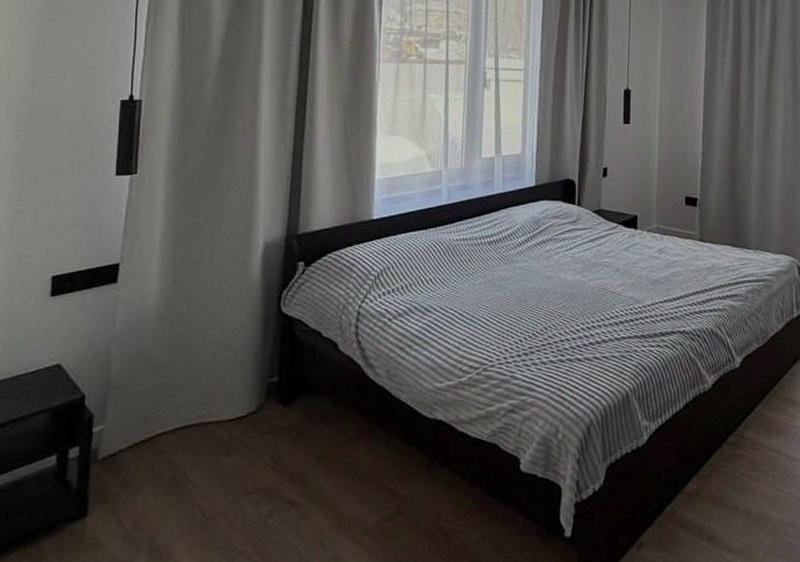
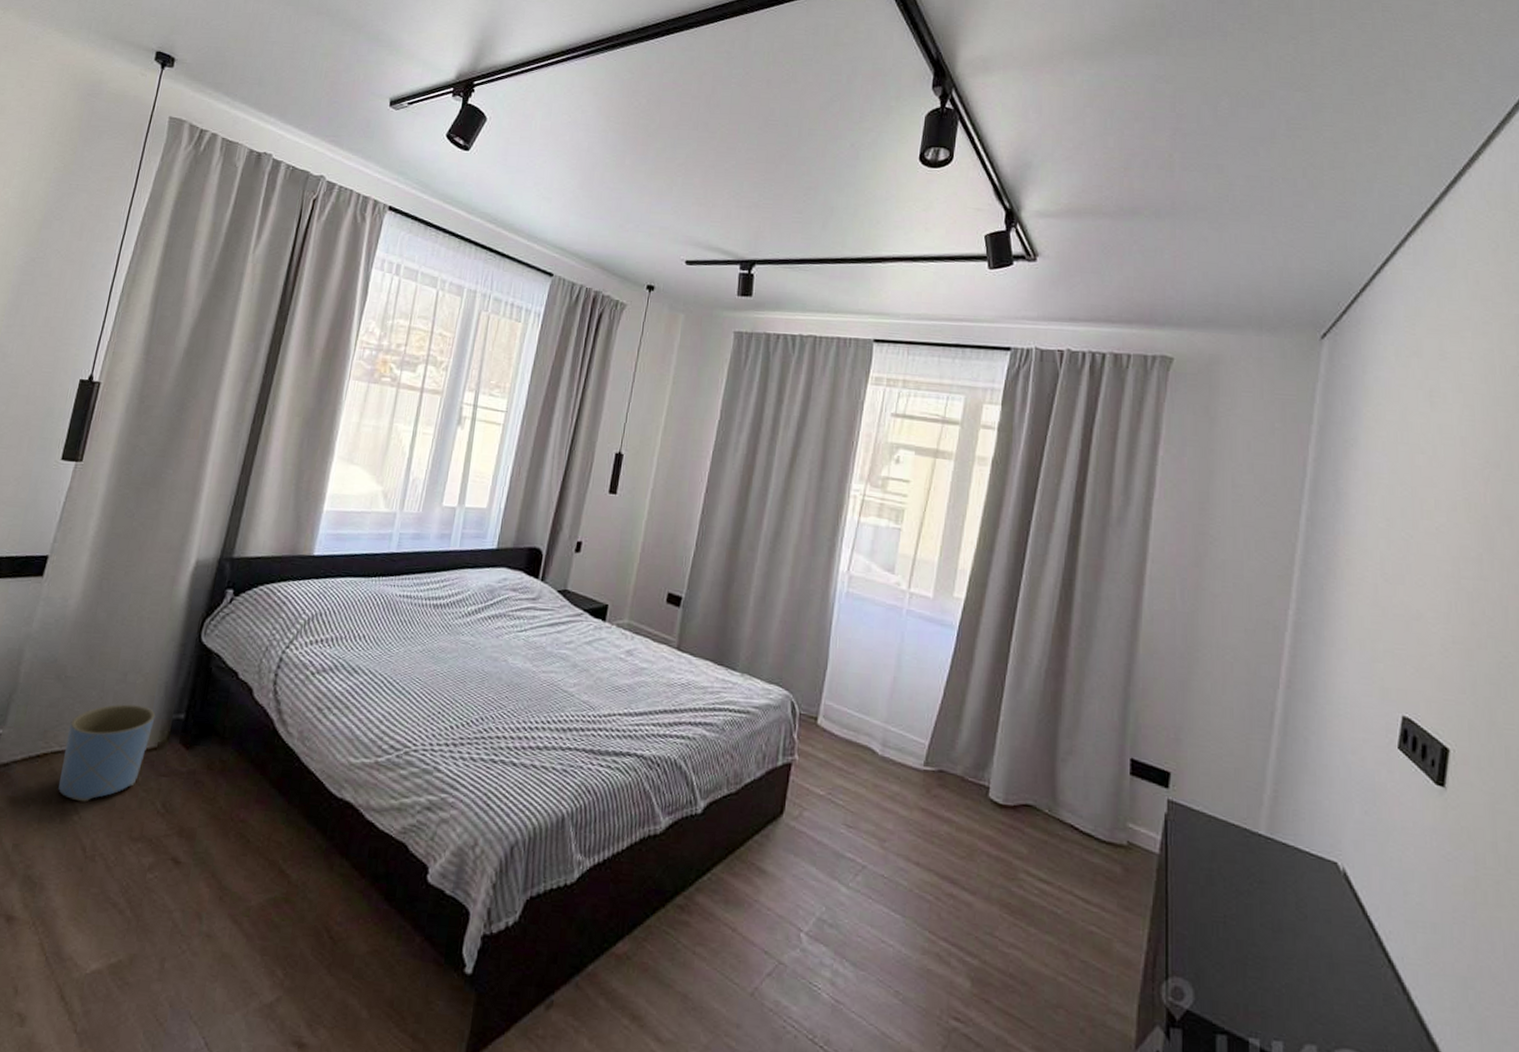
planter: none [169,377,250,473] -> present [58,704,156,802]

